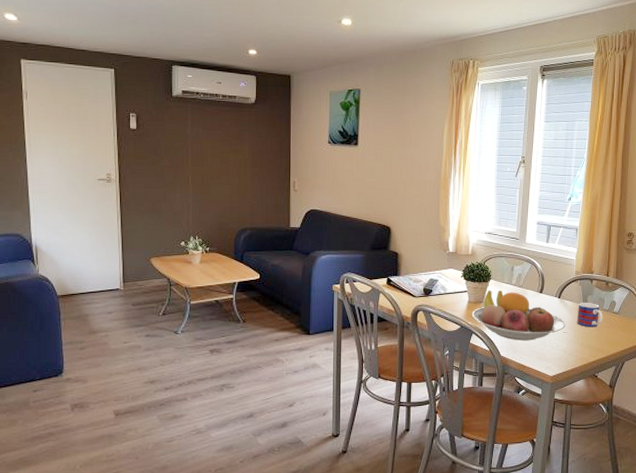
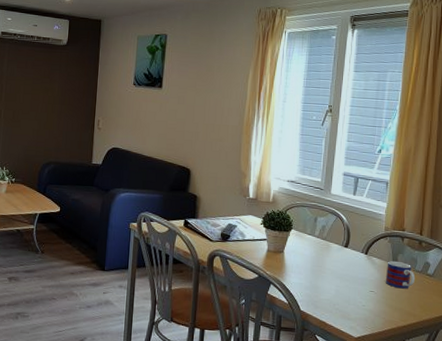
fruit bowl: present [471,290,566,341] -> none [270,240,373,297]

